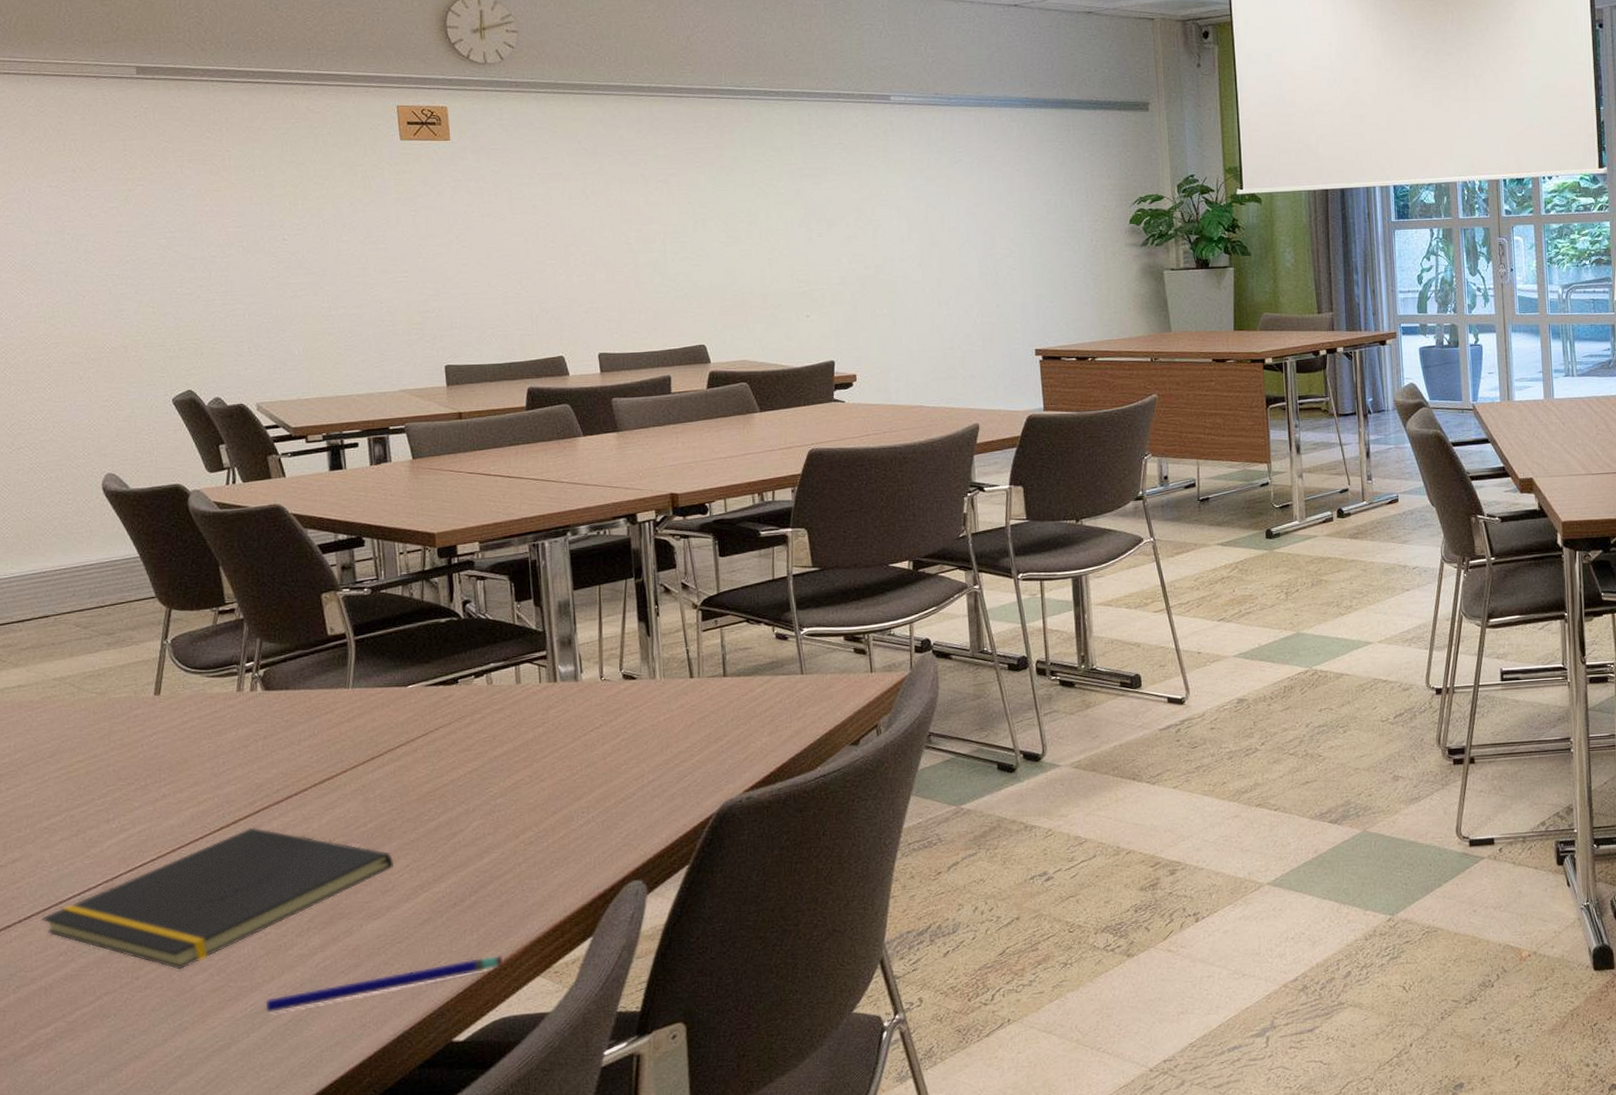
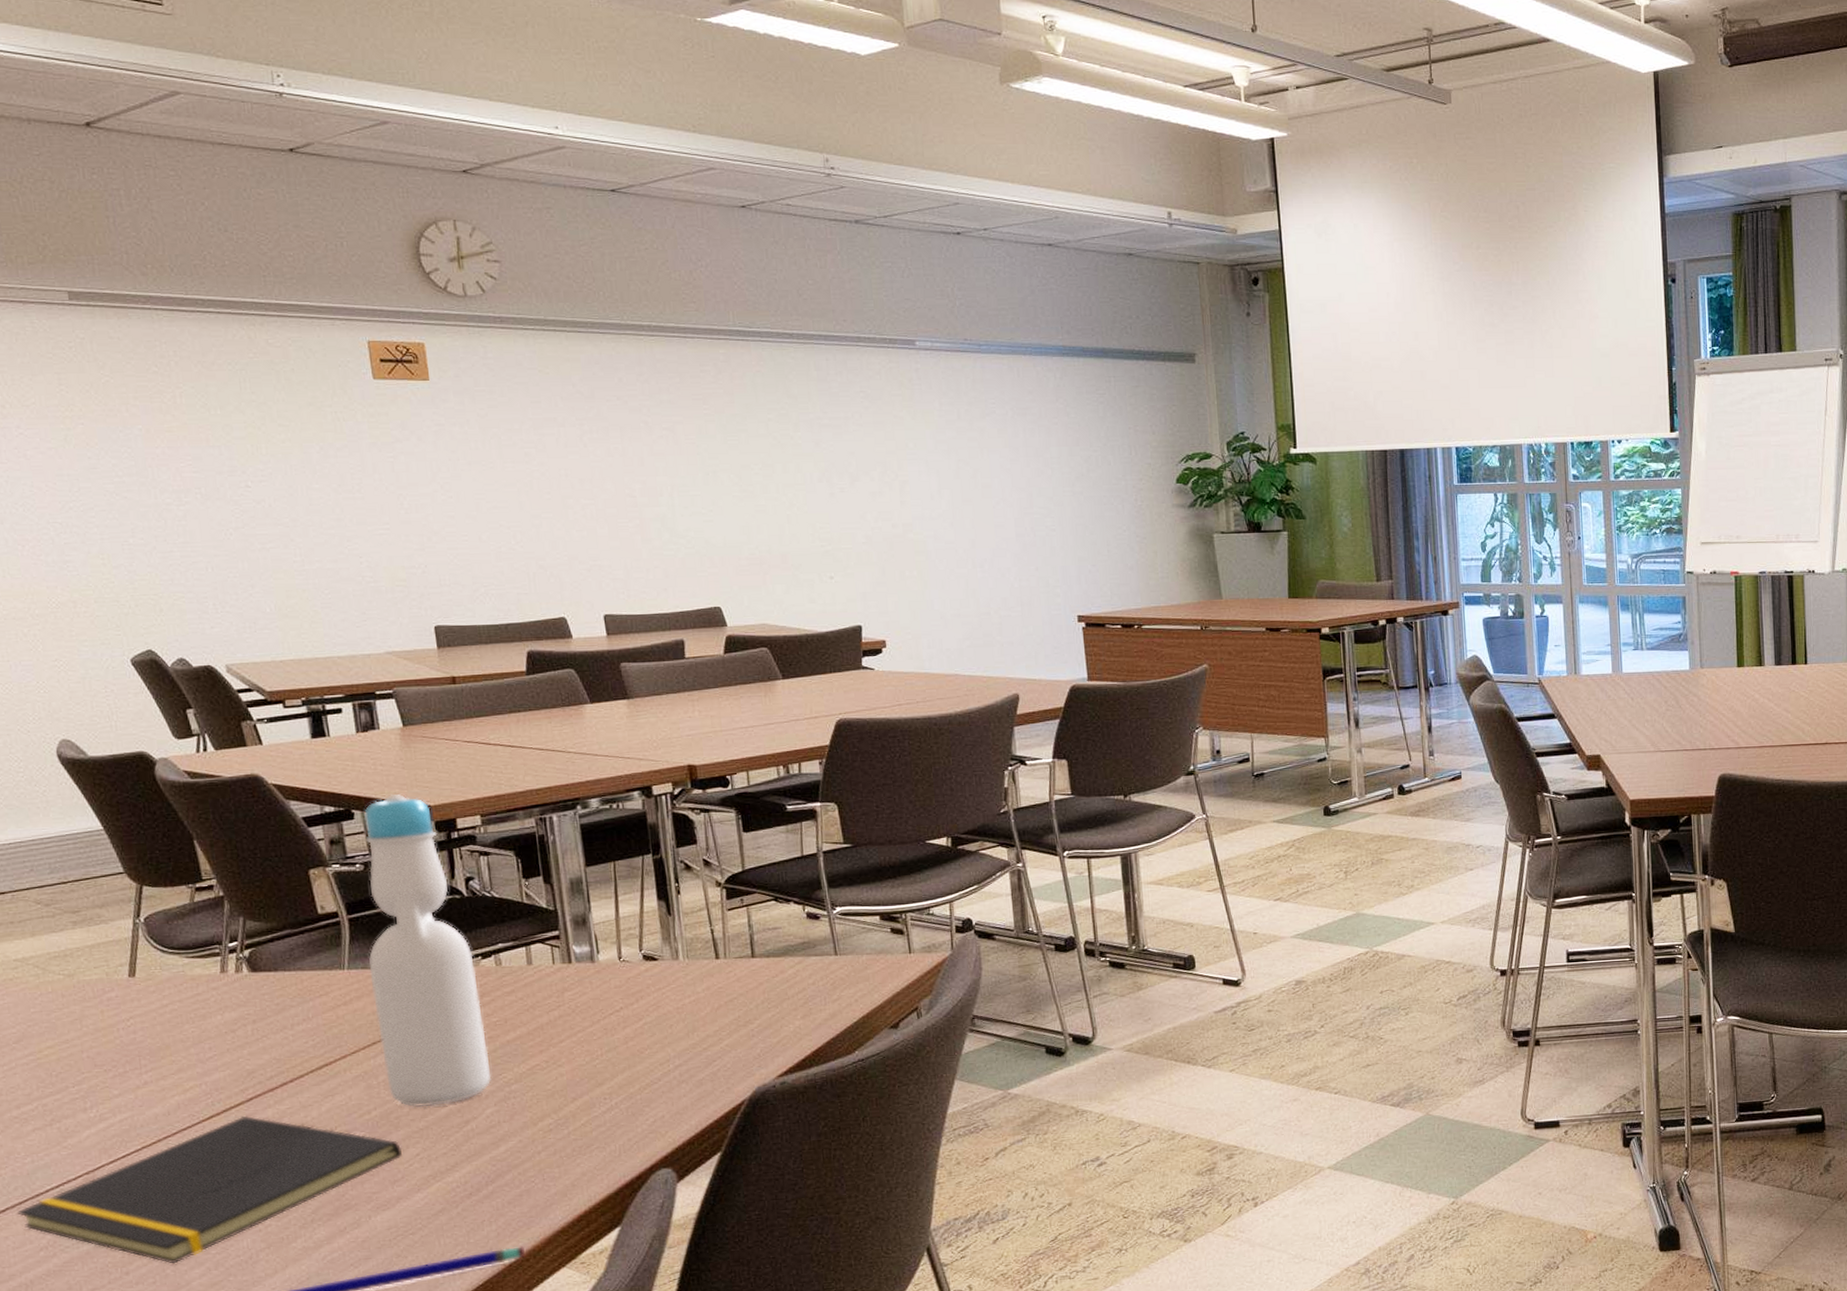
bottle: none [371,522,479,820] -> present [364,794,492,1107]

